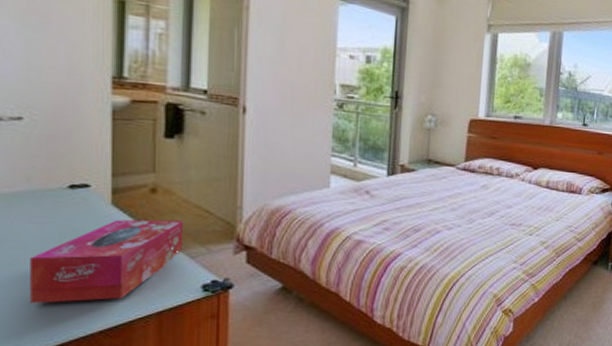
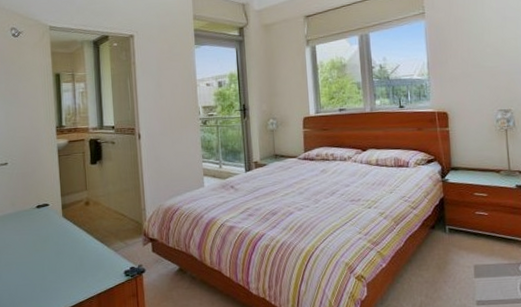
tissue box: present [30,219,184,303] -> none [18,223,110,292]

